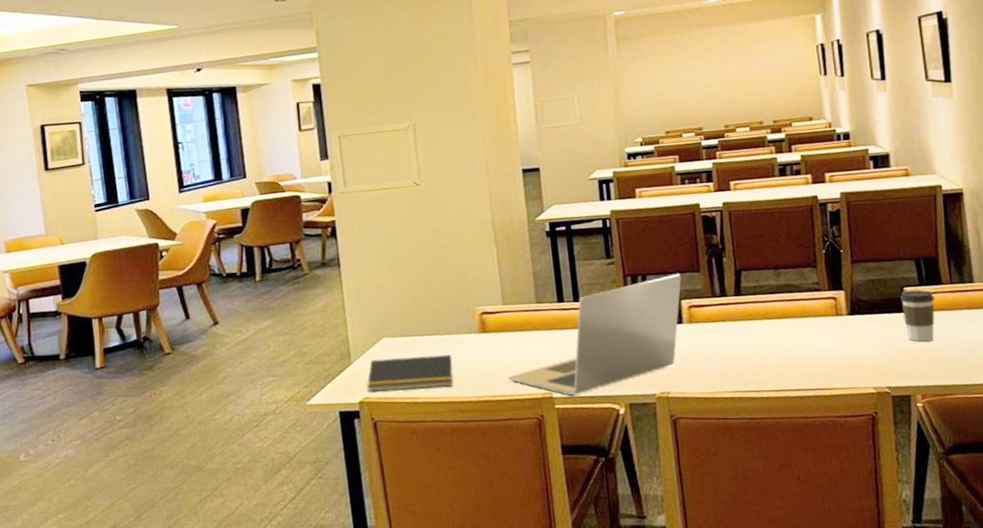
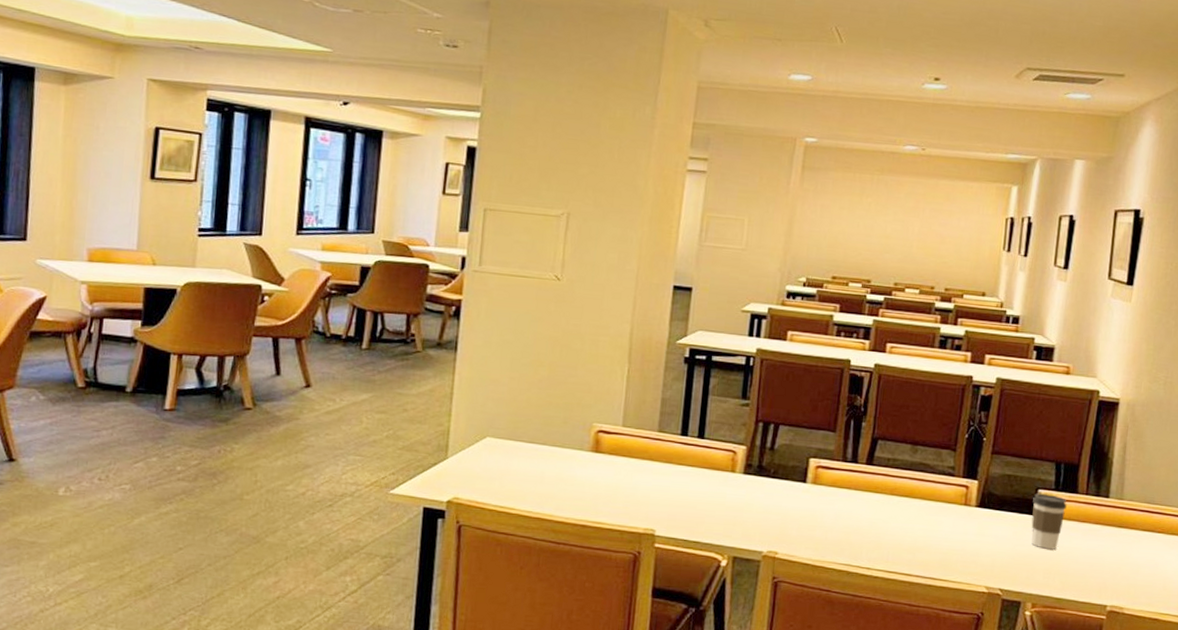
notepad: present [367,354,453,392] -> none [459,458,557,503]
laptop: present [507,274,681,396] -> none [611,429,815,537]

